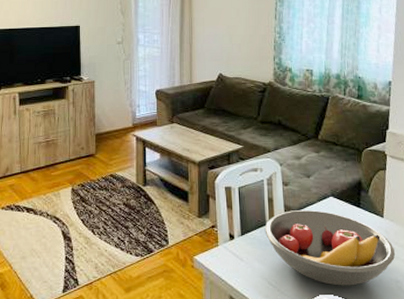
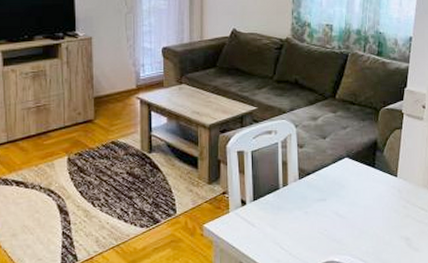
fruit bowl: present [264,210,396,286] -> none [278,172,407,247]

